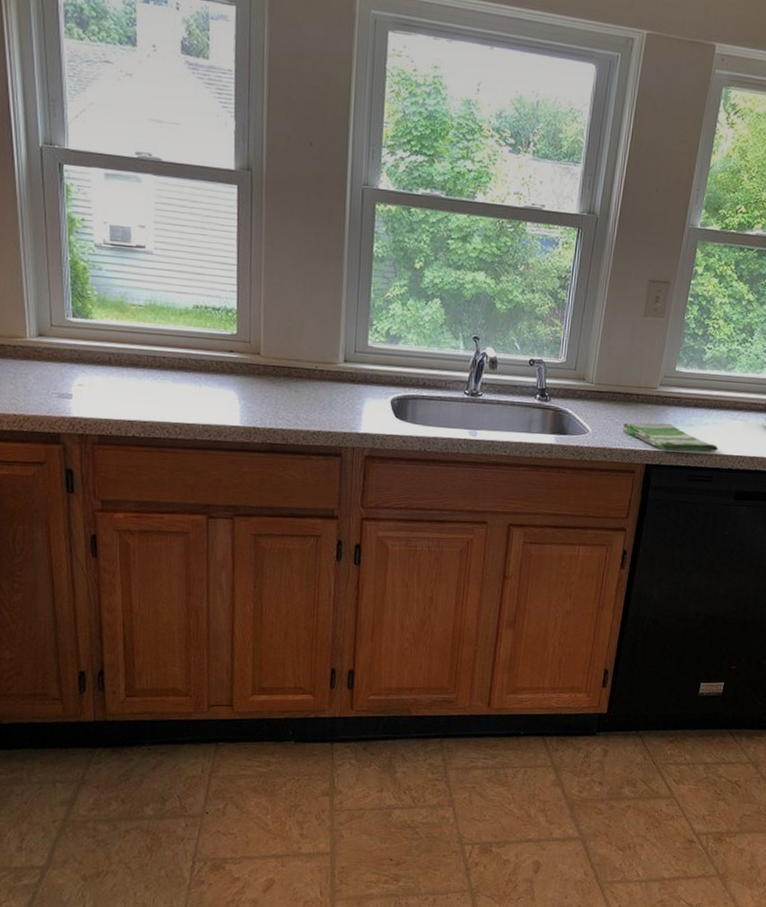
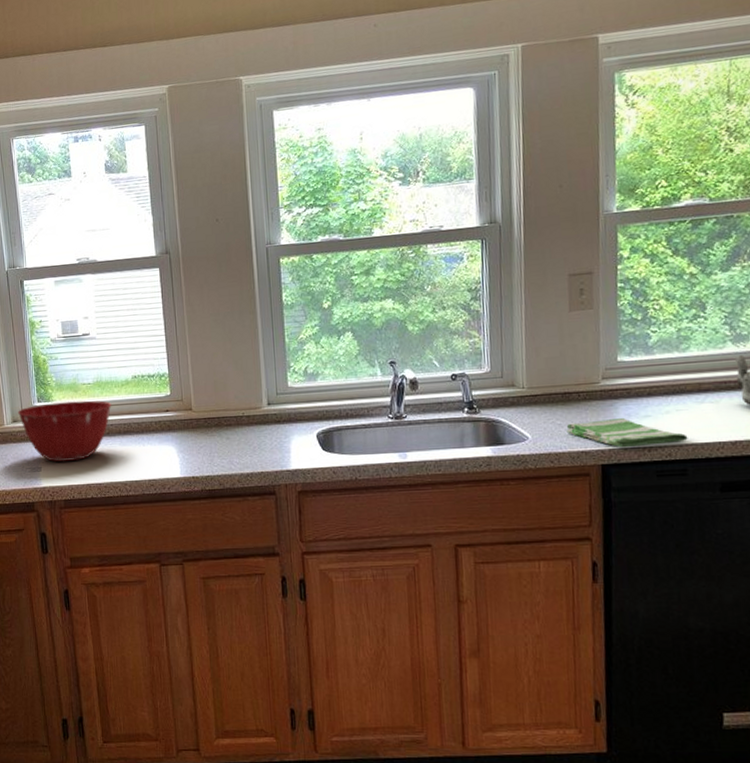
mixing bowl: none [46,319,166,392] -> present [18,400,112,462]

